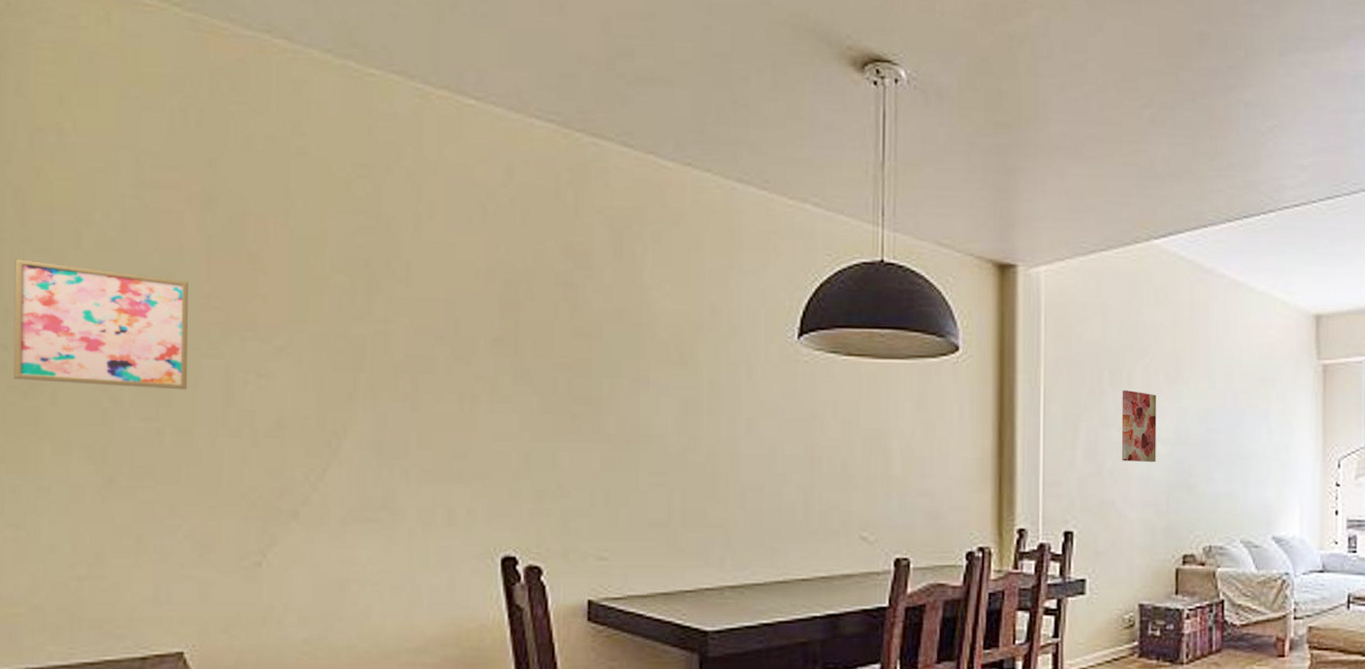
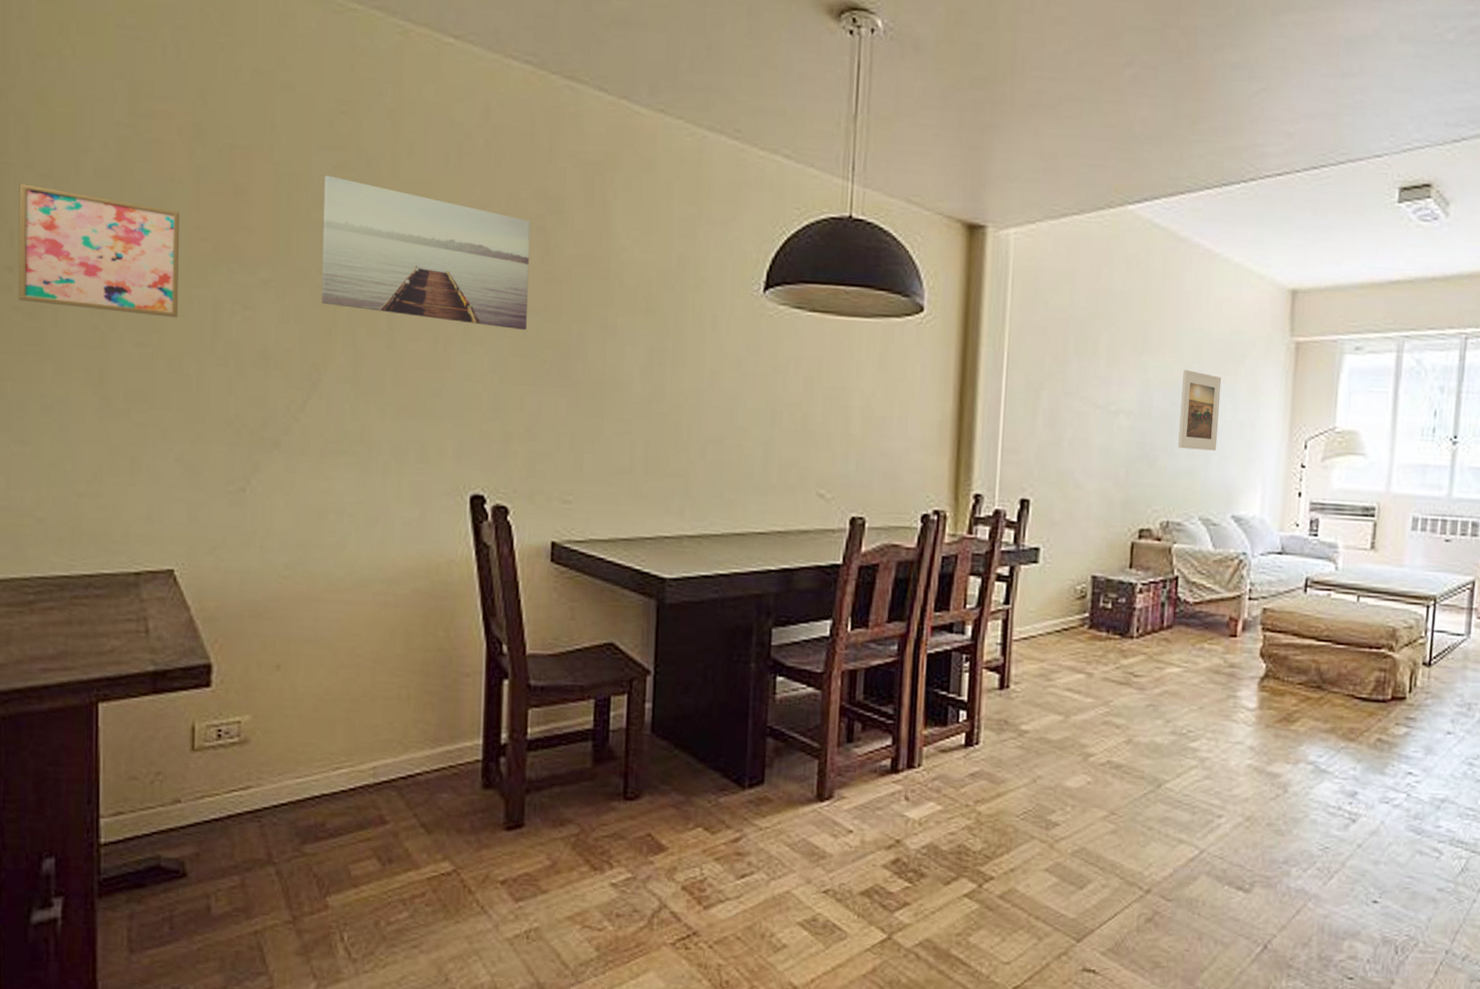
wall art: none [340,239,558,387] -> present [321,175,530,331]
wall art: present [1121,390,1157,463] -> none [1082,359,1122,435]
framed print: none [1216,397,1254,474] -> present [1178,370,1222,451]

